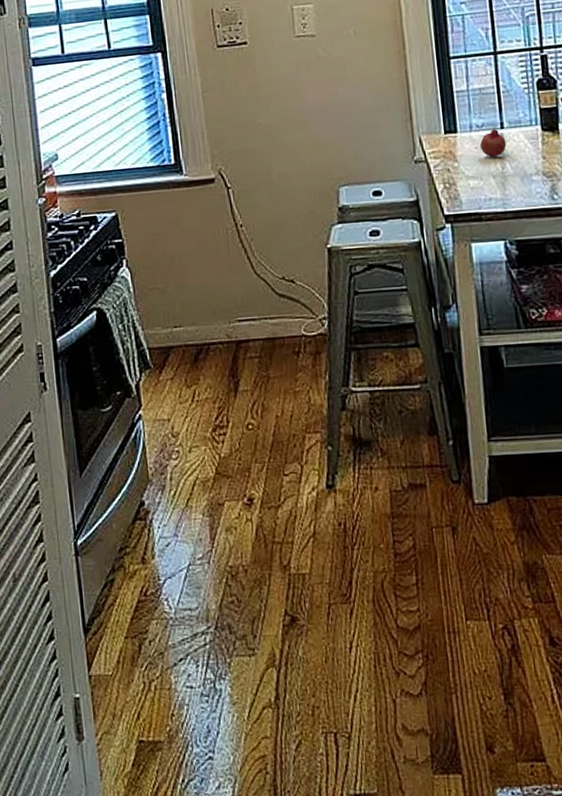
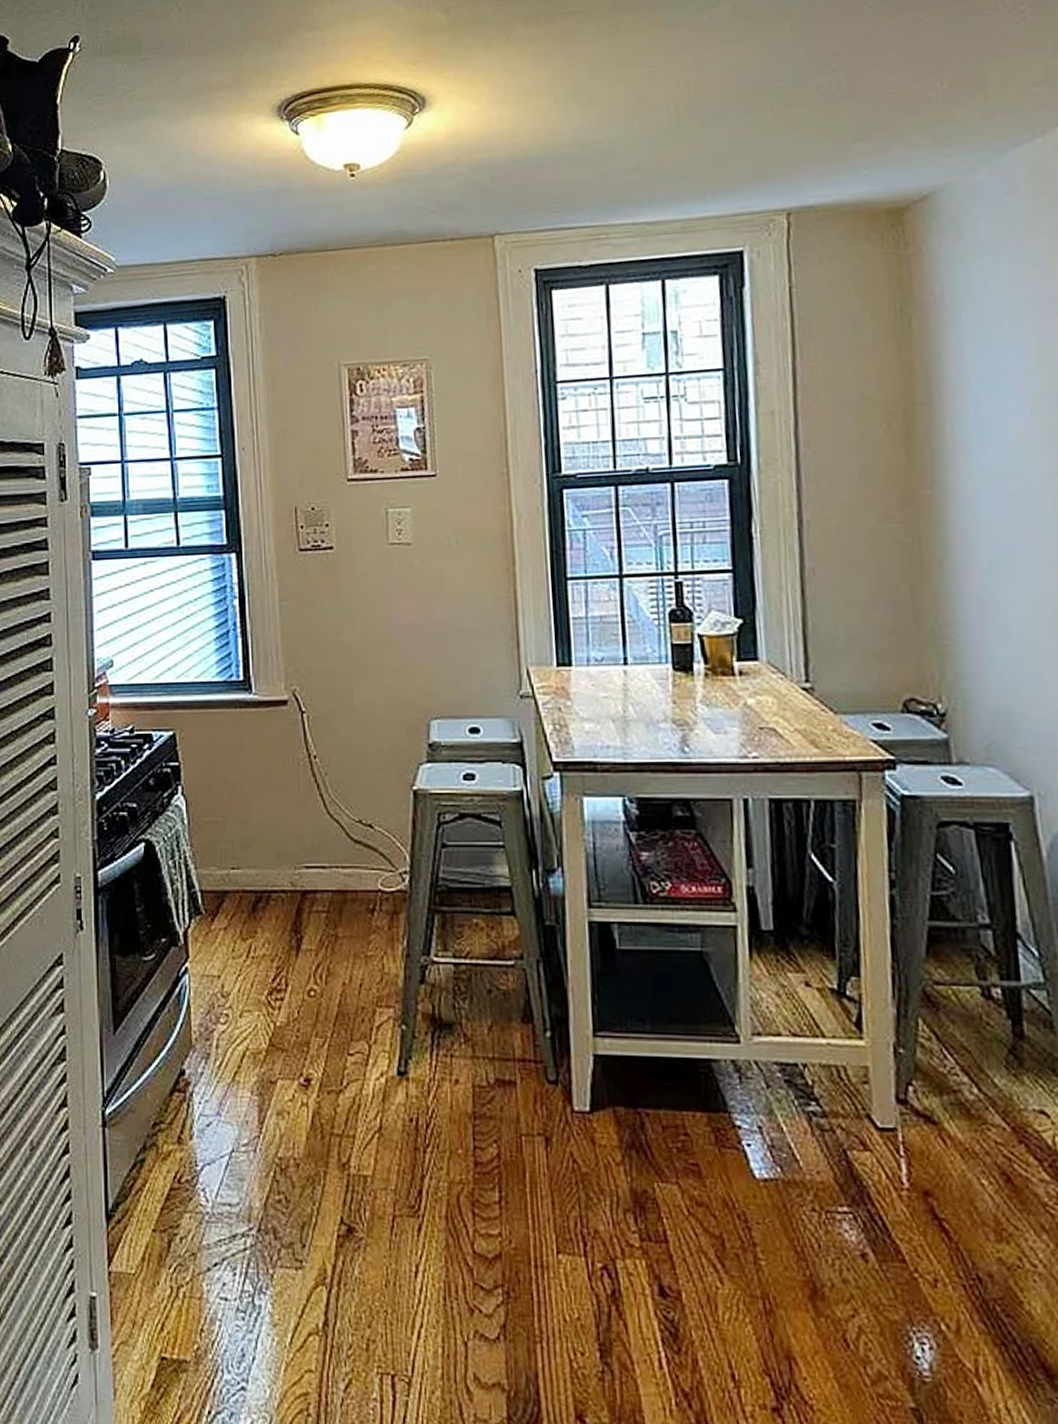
fruit: present [480,129,507,158] -> none [599,665,630,698]

